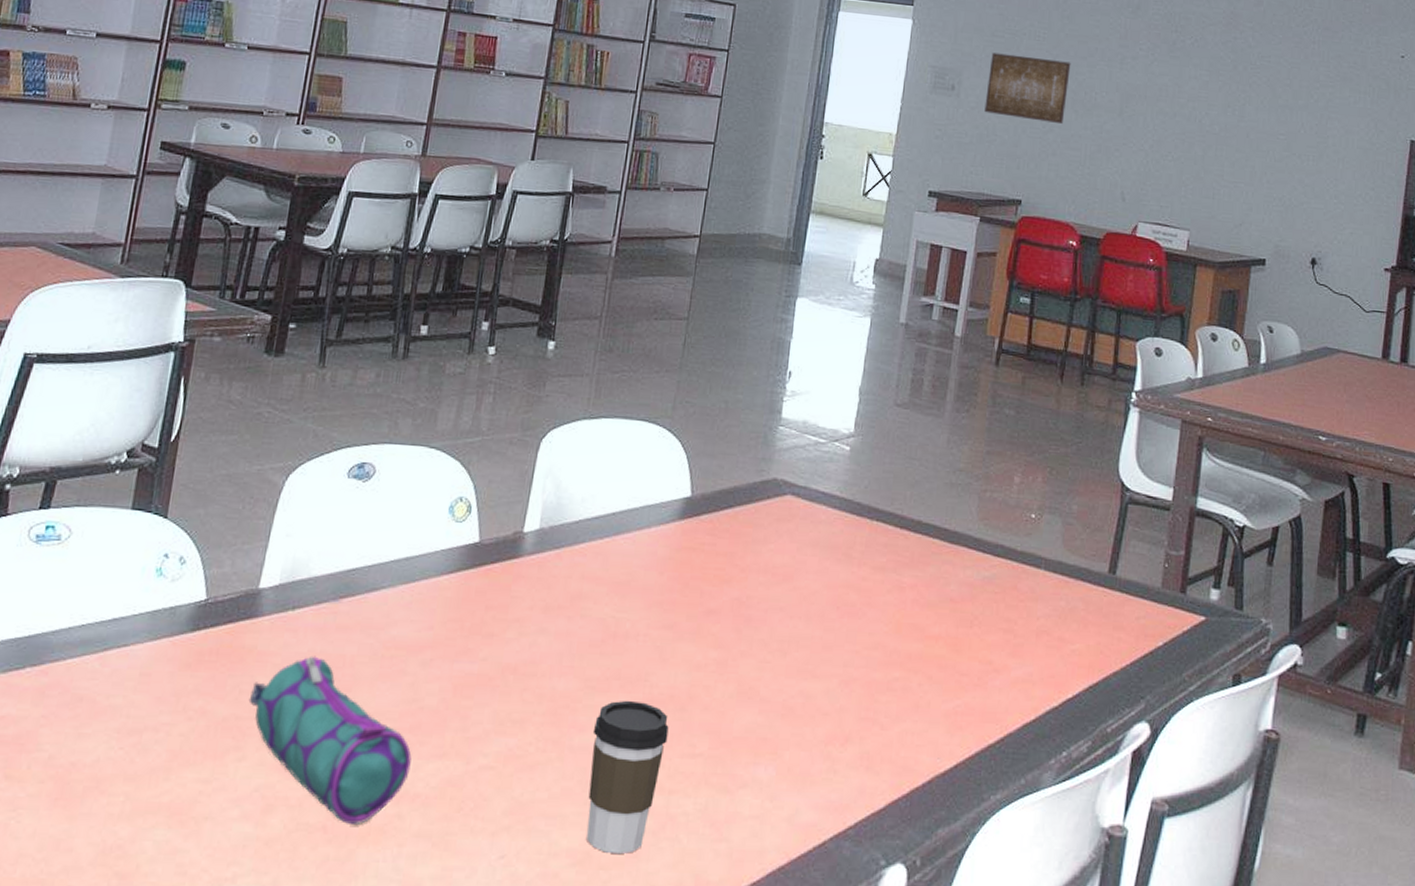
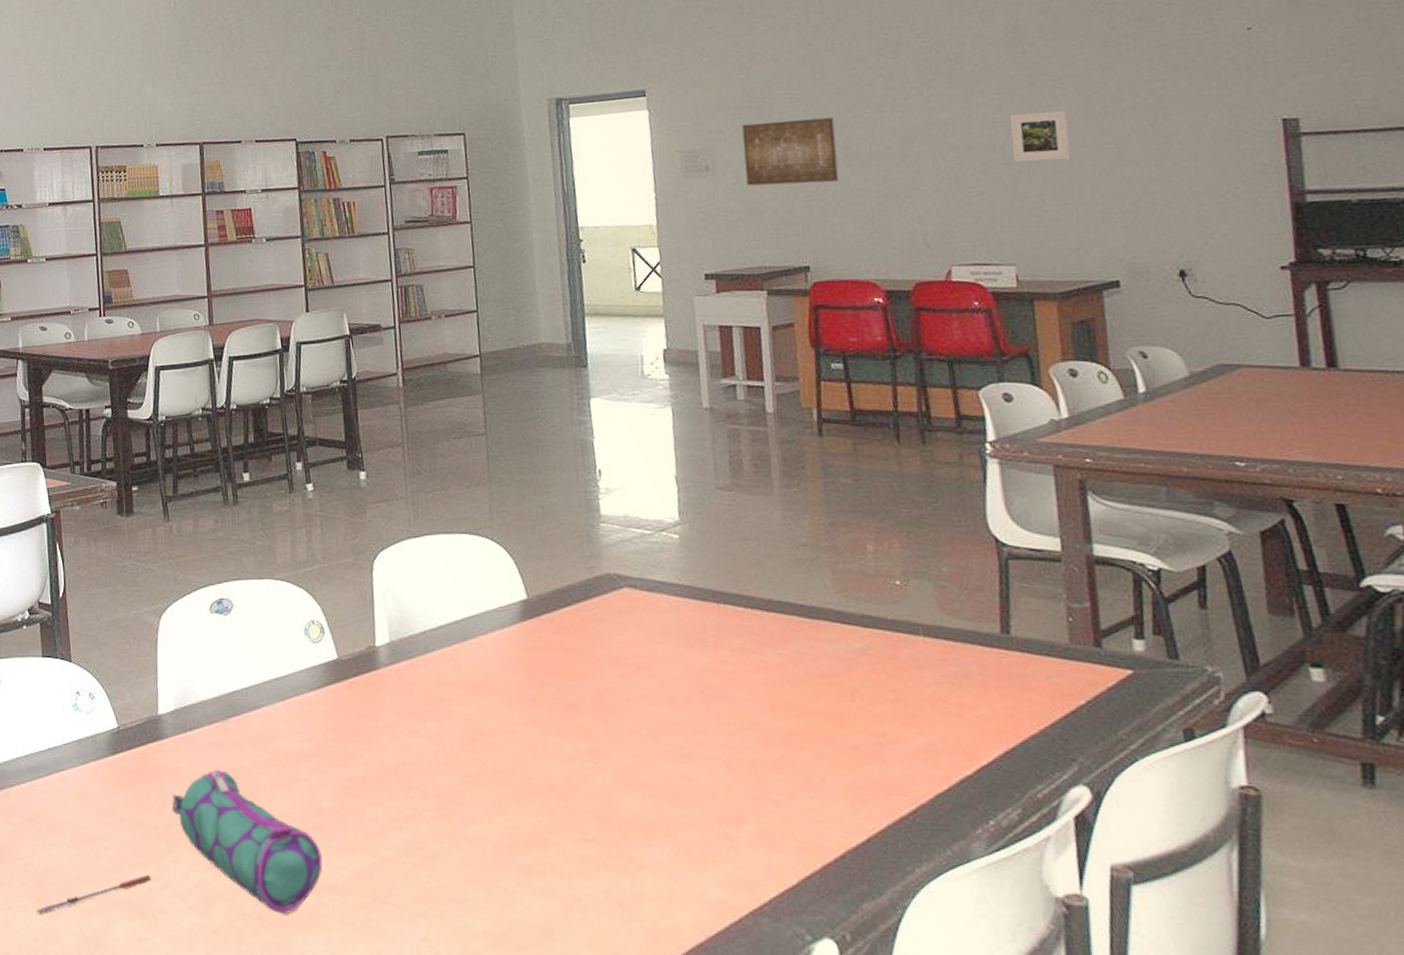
pen: none [50,774,206,818] -> present [37,874,152,914]
coffee cup: present [587,700,669,855] -> none [482,792,557,935]
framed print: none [1207,92,1256,142] -> present [1009,110,1071,163]

